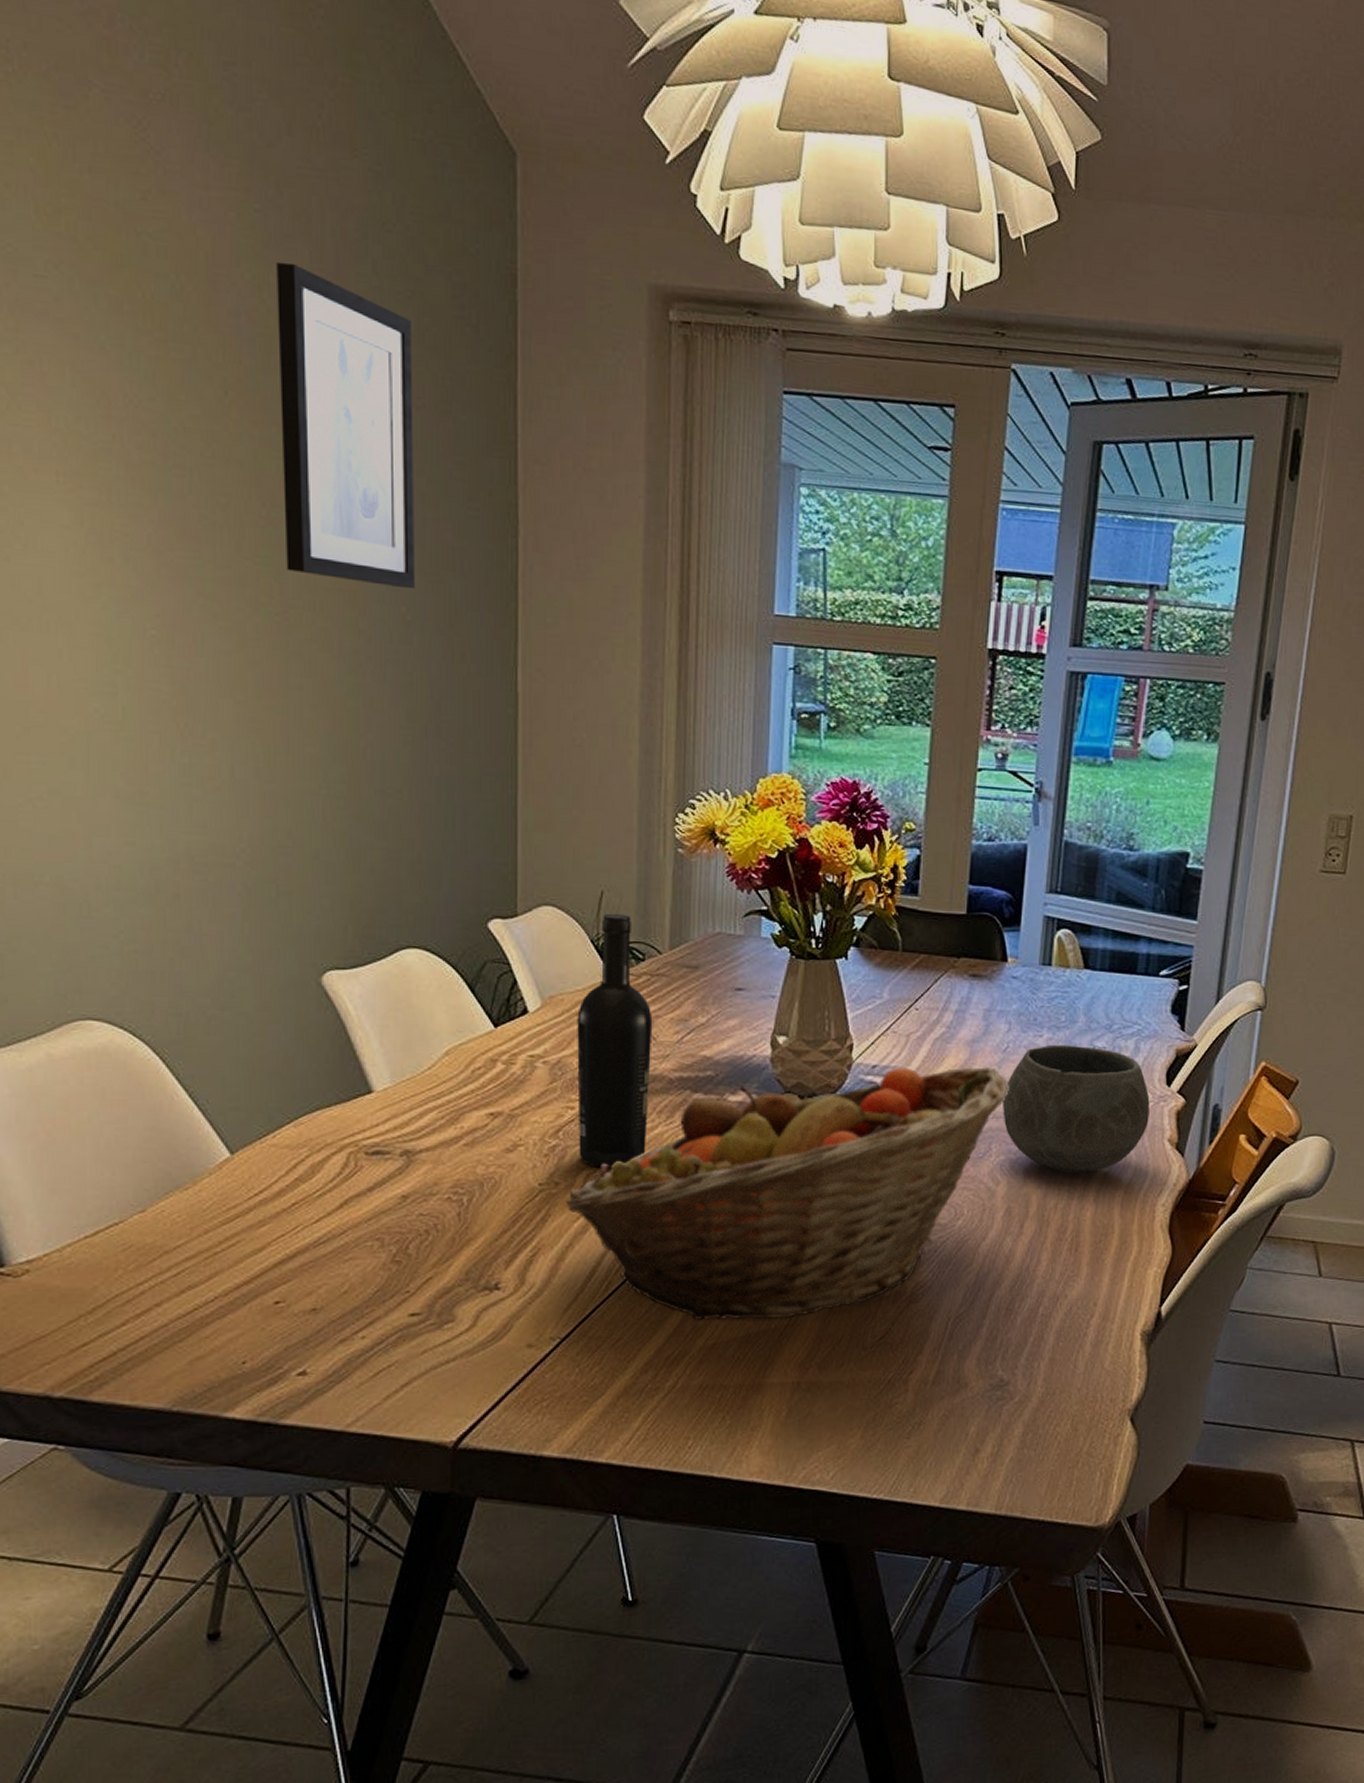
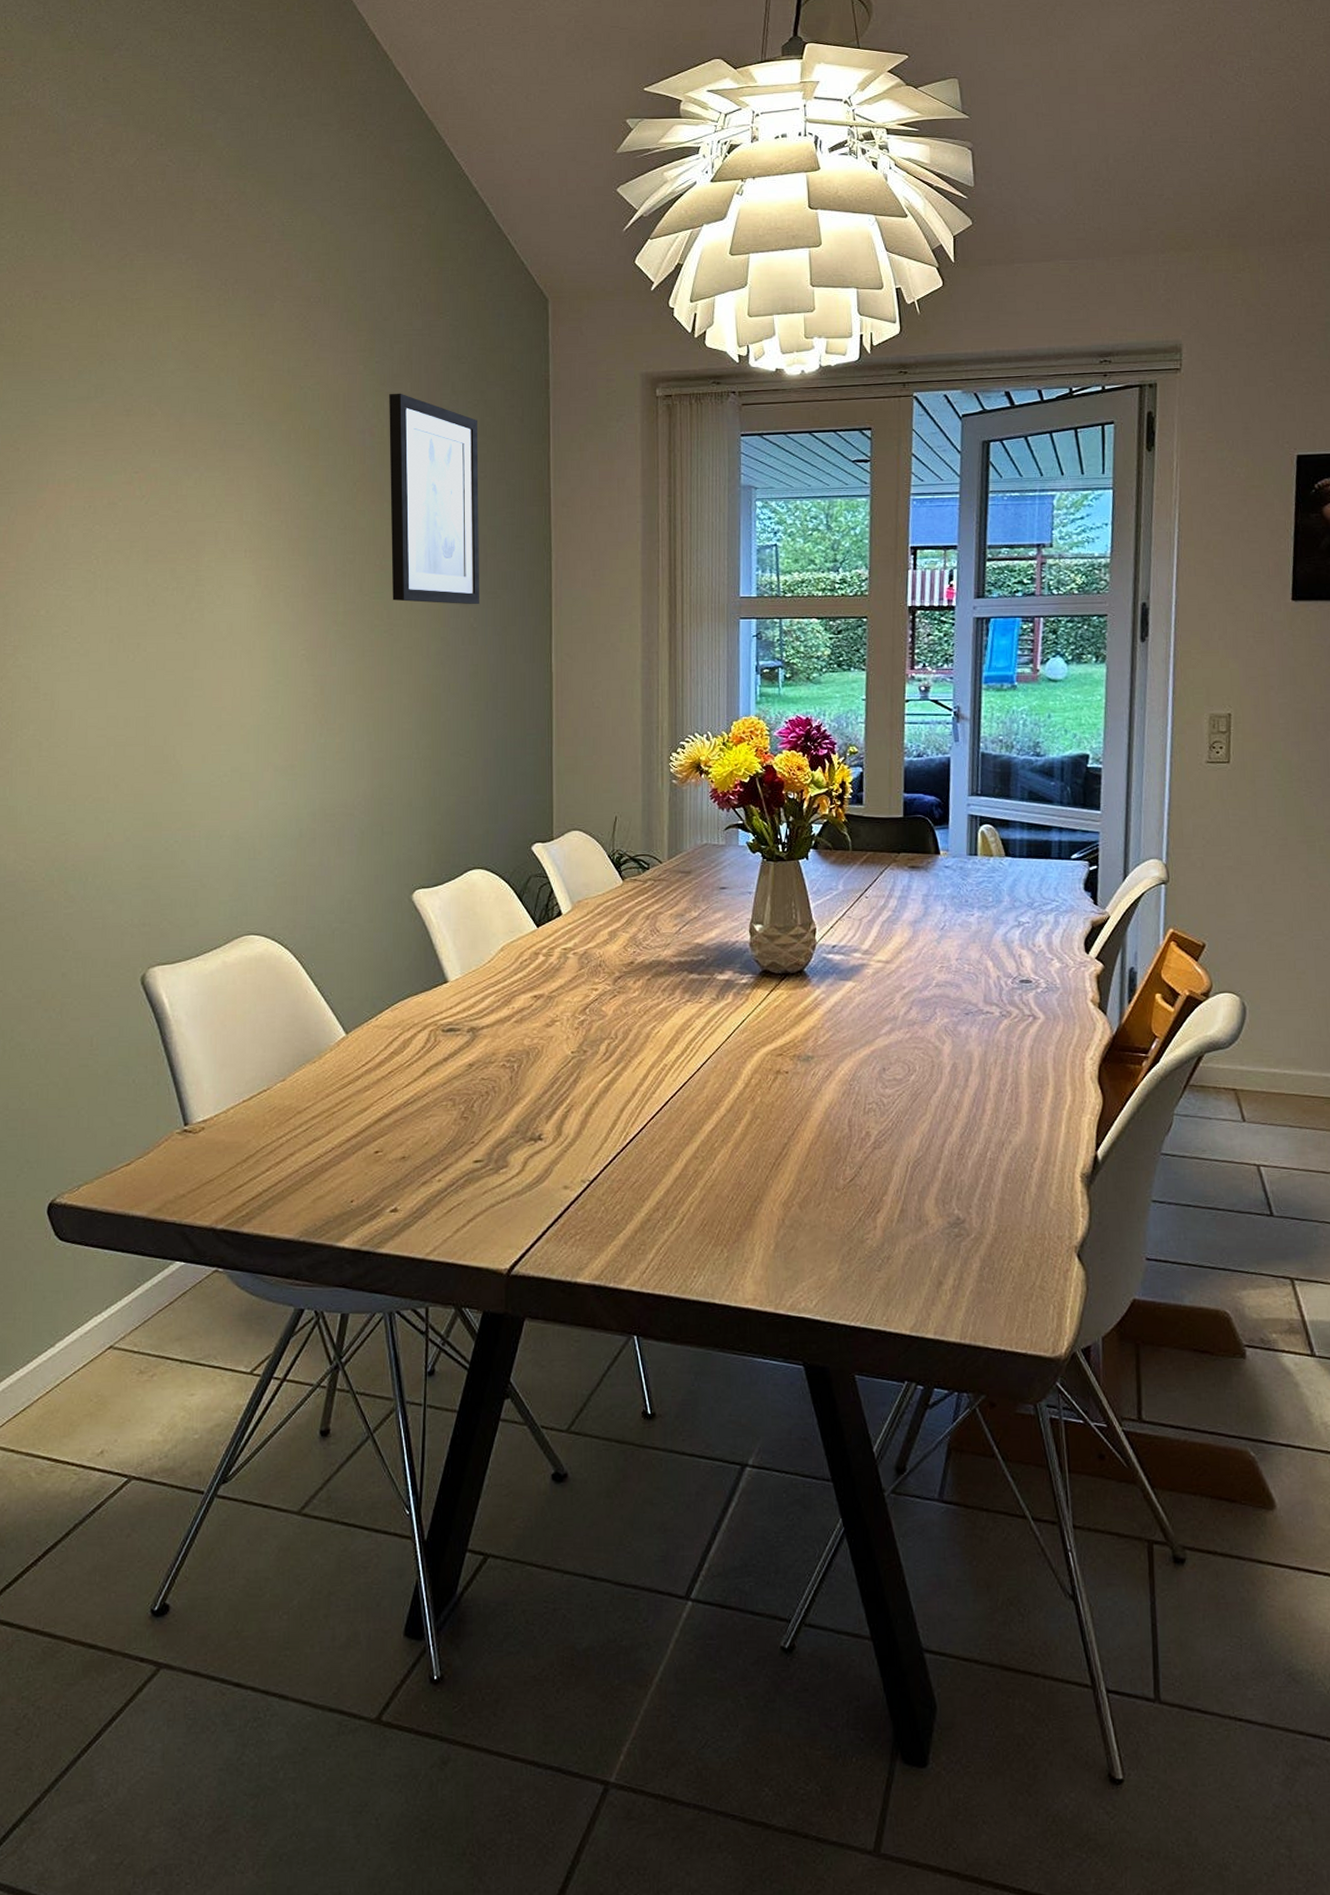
fruit basket: present [566,1067,1009,1321] -> none [592,943,948,1166]
wine bottle: present [577,913,653,1167] -> none [599,833,657,1037]
bowl: present [1003,1044,1150,1173] -> none [944,921,1072,1032]

